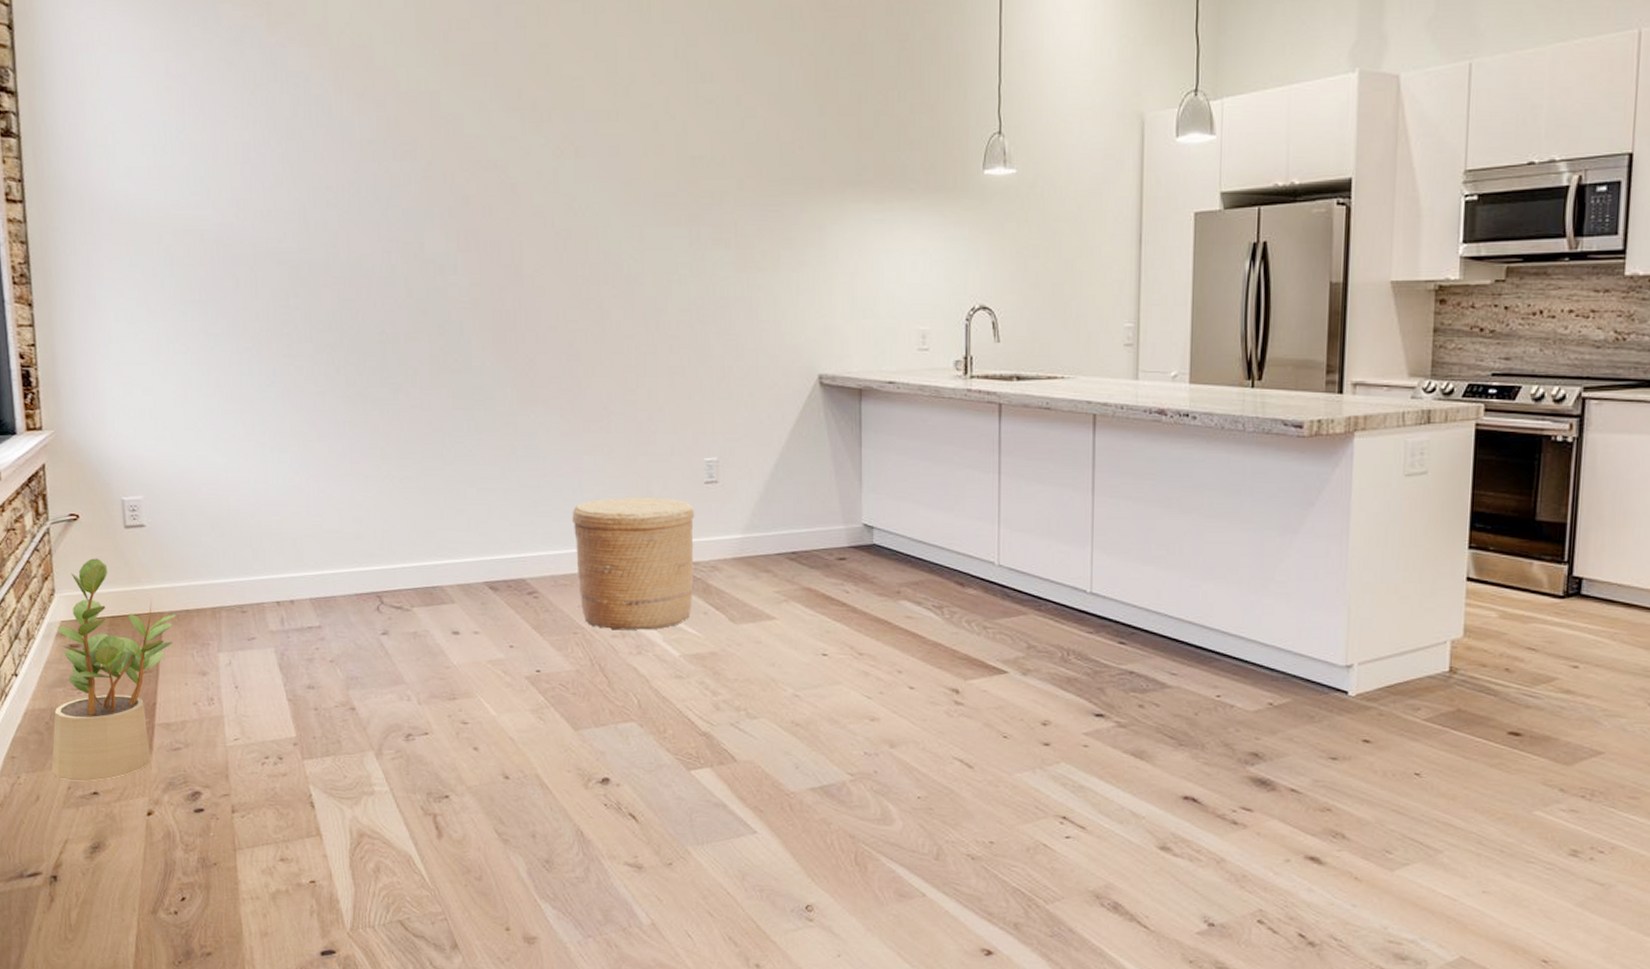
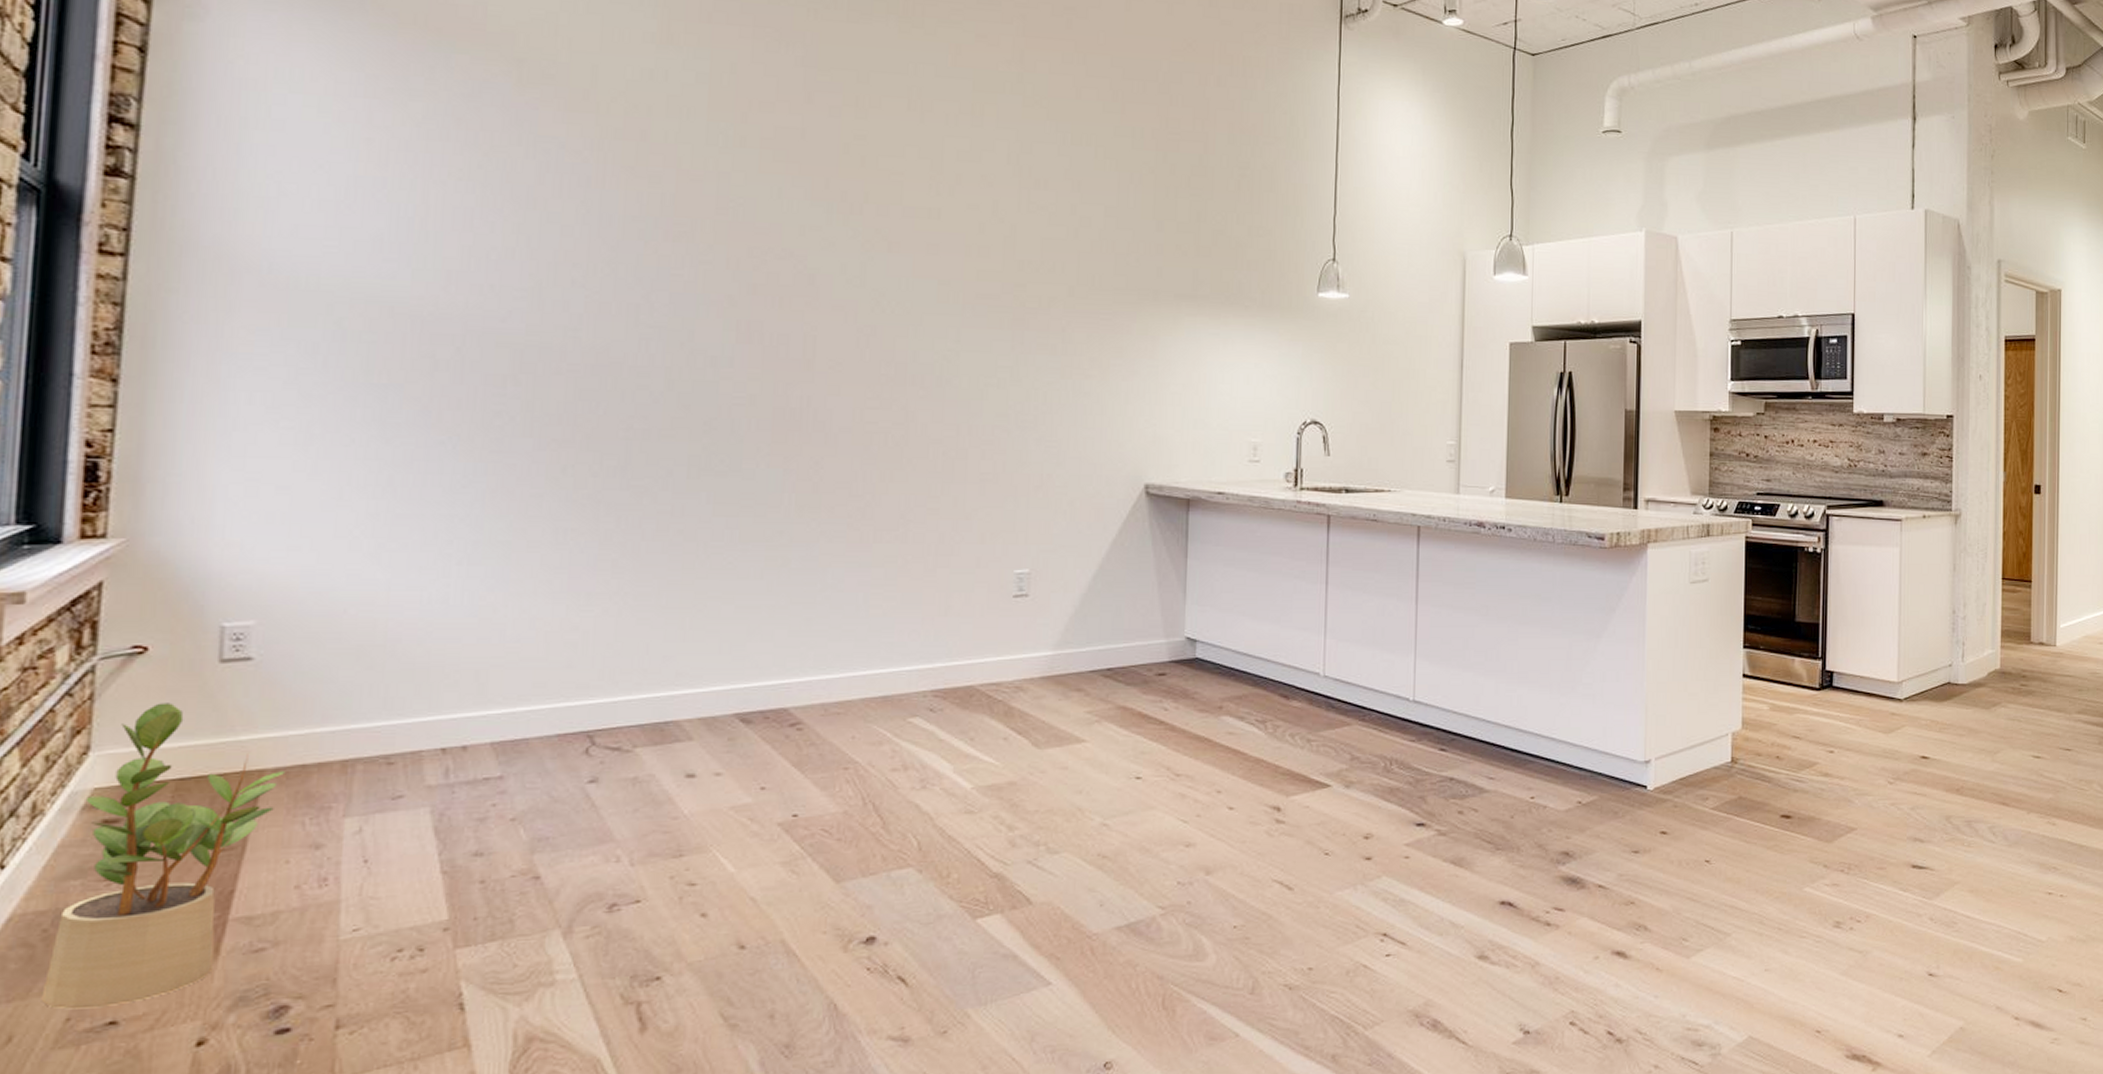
woven basket: present [572,497,695,630] -> none [853,612,1000,763]

